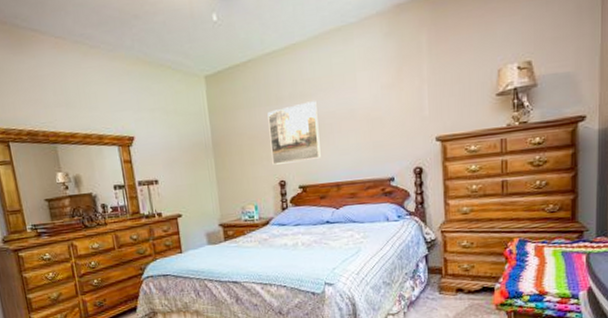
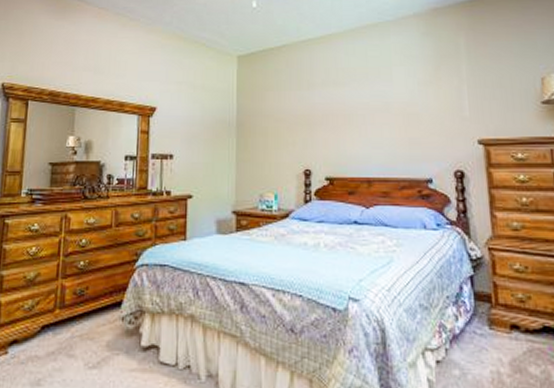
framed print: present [267,101,321,165] -> none [298,90,352,151]

